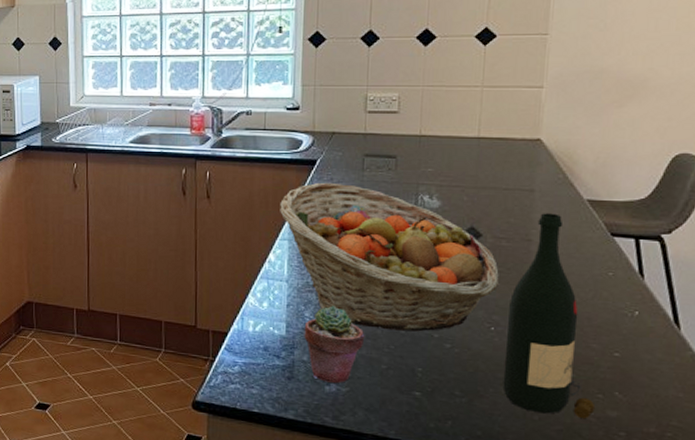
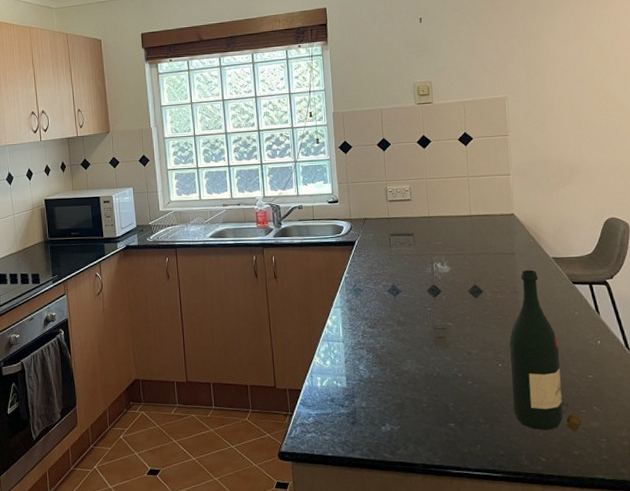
fruit basket: present [280,182,499,332] -> none [331,258,500,374]
potted succulent: present [304,305,365,383] -> none [360,358,408,423]

